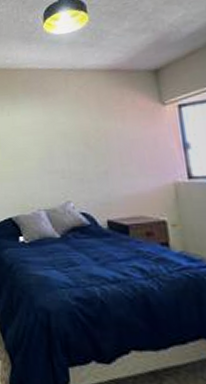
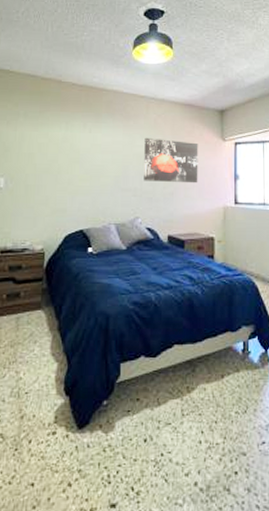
wall art: none [67,111,137,161] -> present [144,137,198,184]

